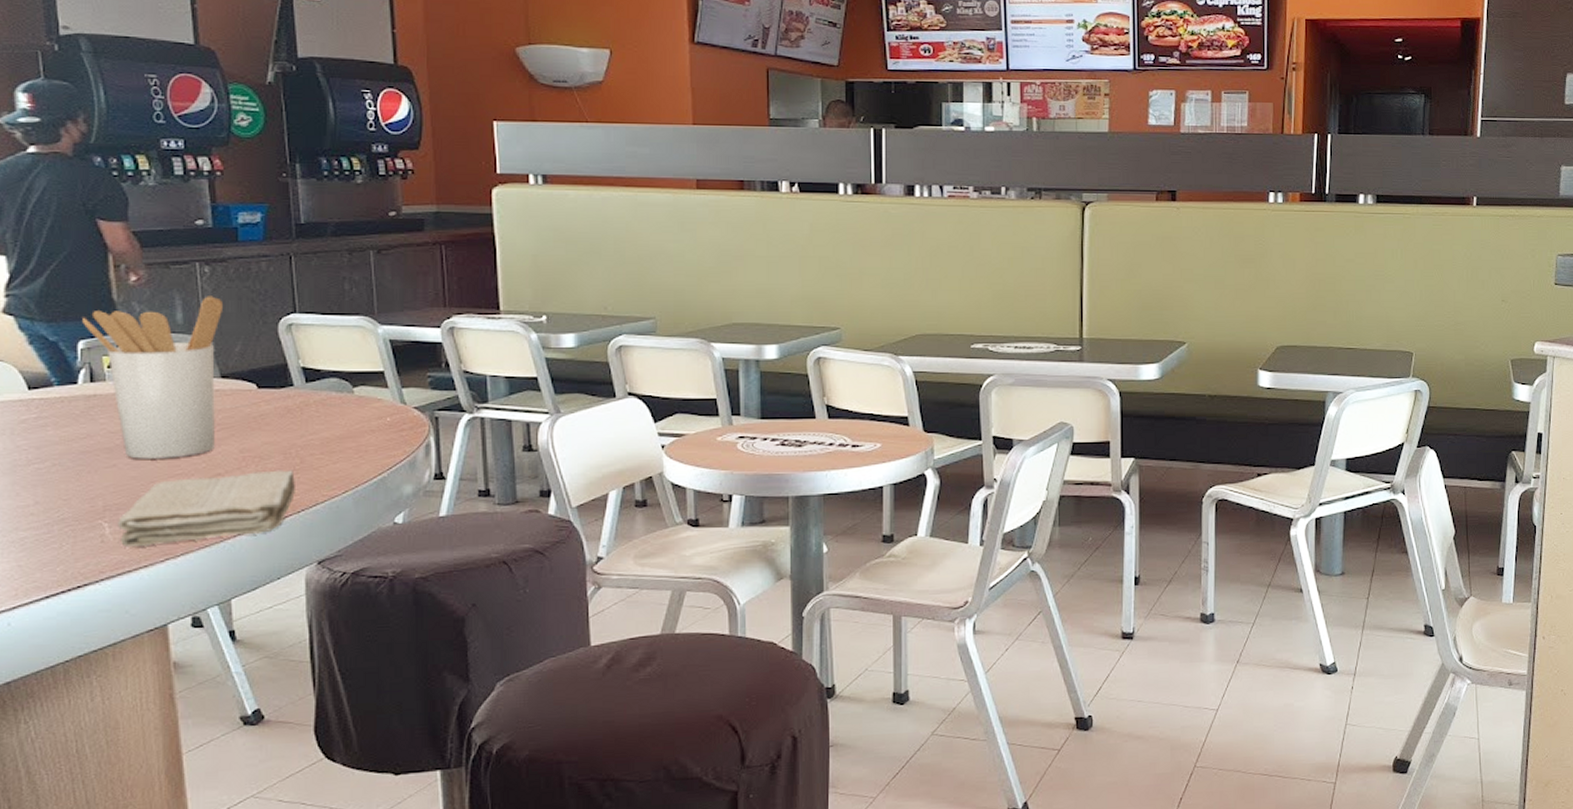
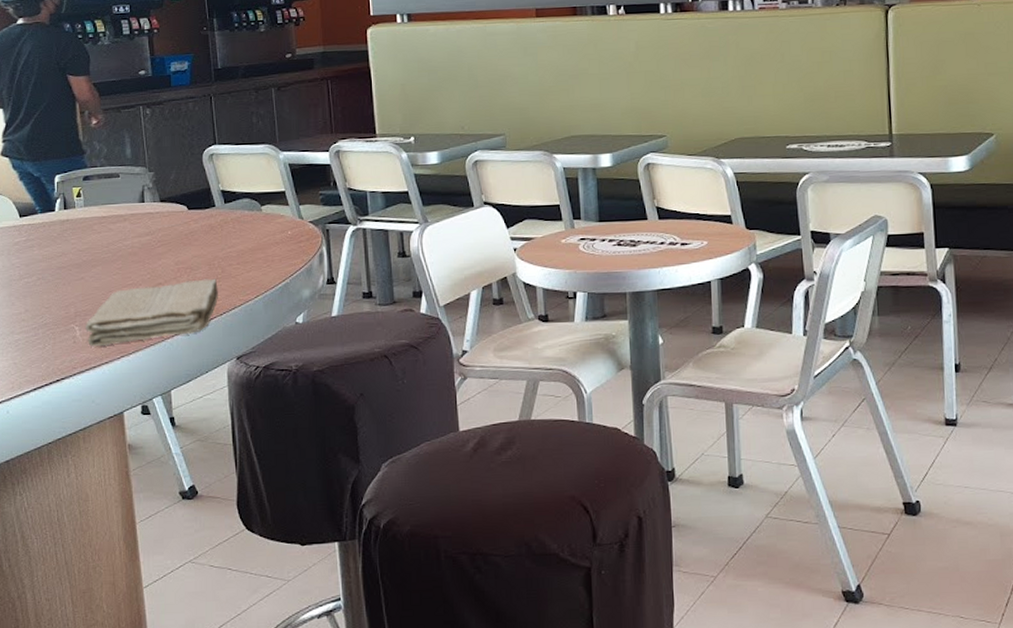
utensil holder: present [82,296,222,459] -> none [58,133,160,272]

